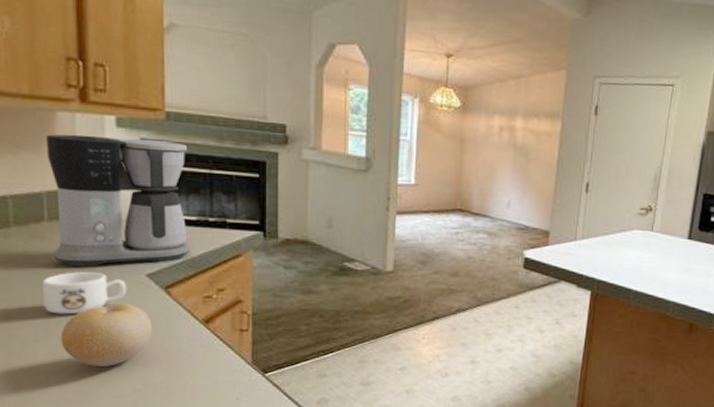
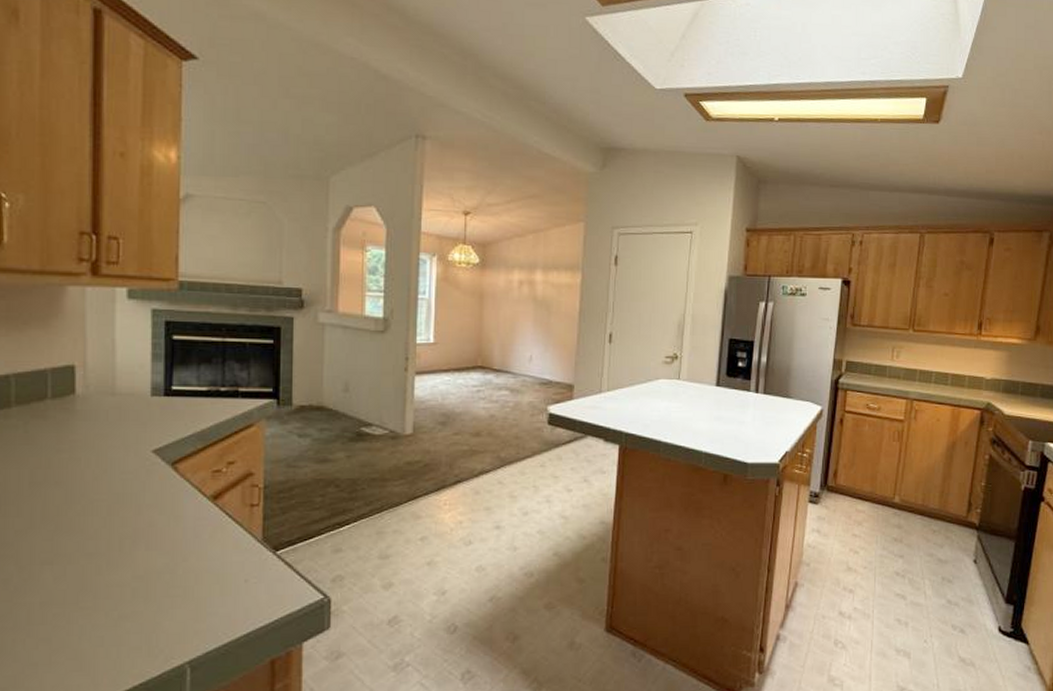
mug: present [43,271,127,315] -> none [42,450,132,498]
coffee maker: present [47,134,190,267] -> none [55,308,199,445]
fruit: present [60,303,152,368] -> none [57,482,157,554]

